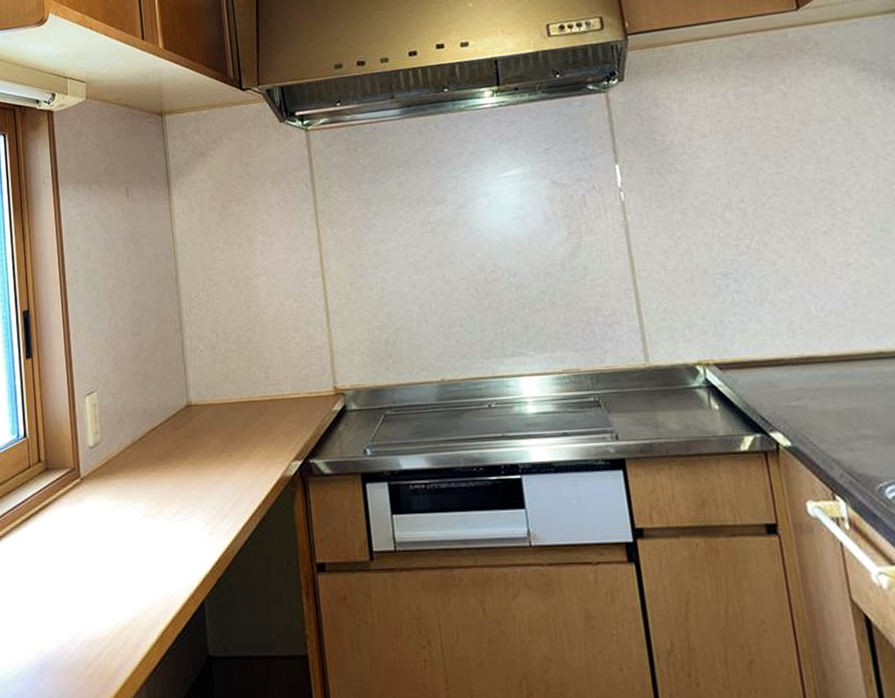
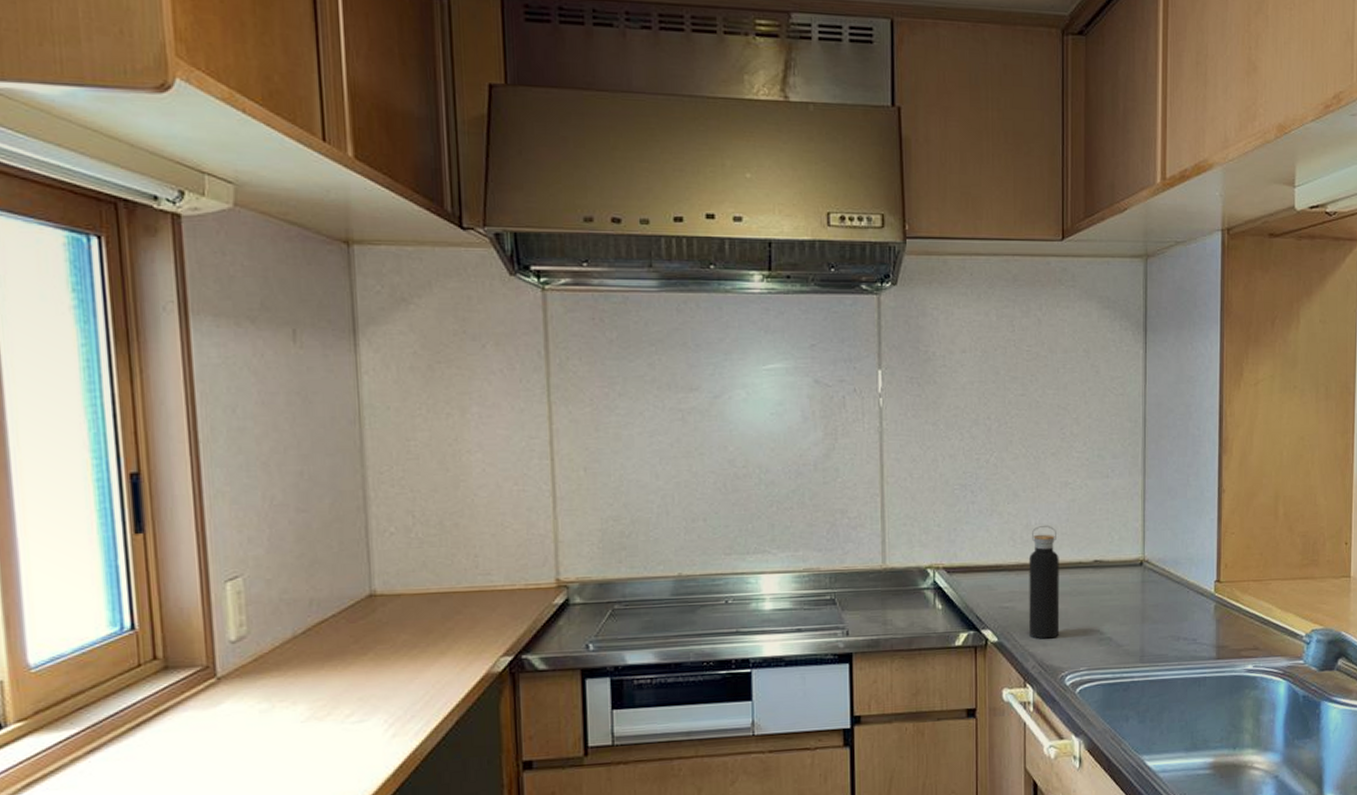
water bottle: none [813,311,868,443] -> present [1029,525,1060,639]

